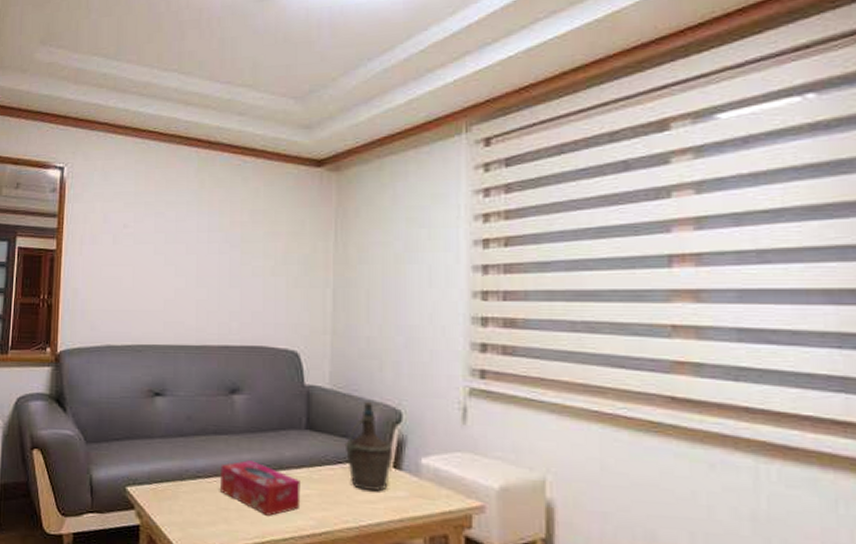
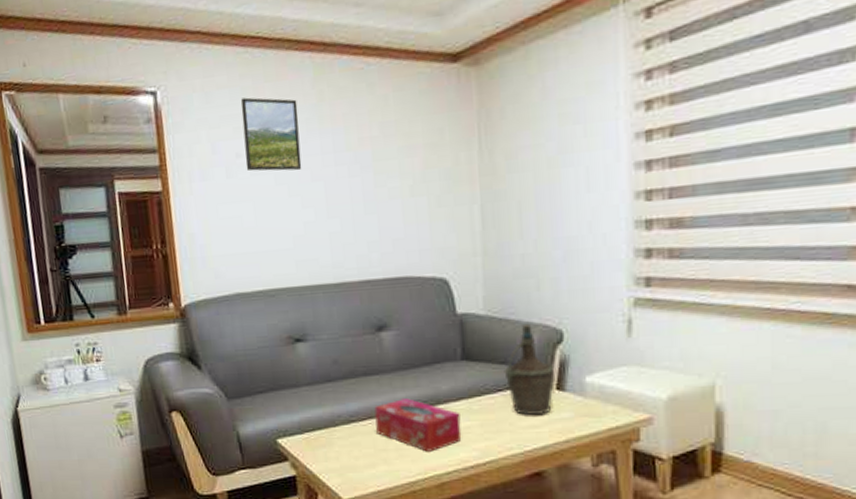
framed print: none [131,179,181,244] -> present [240,97,302,172]

